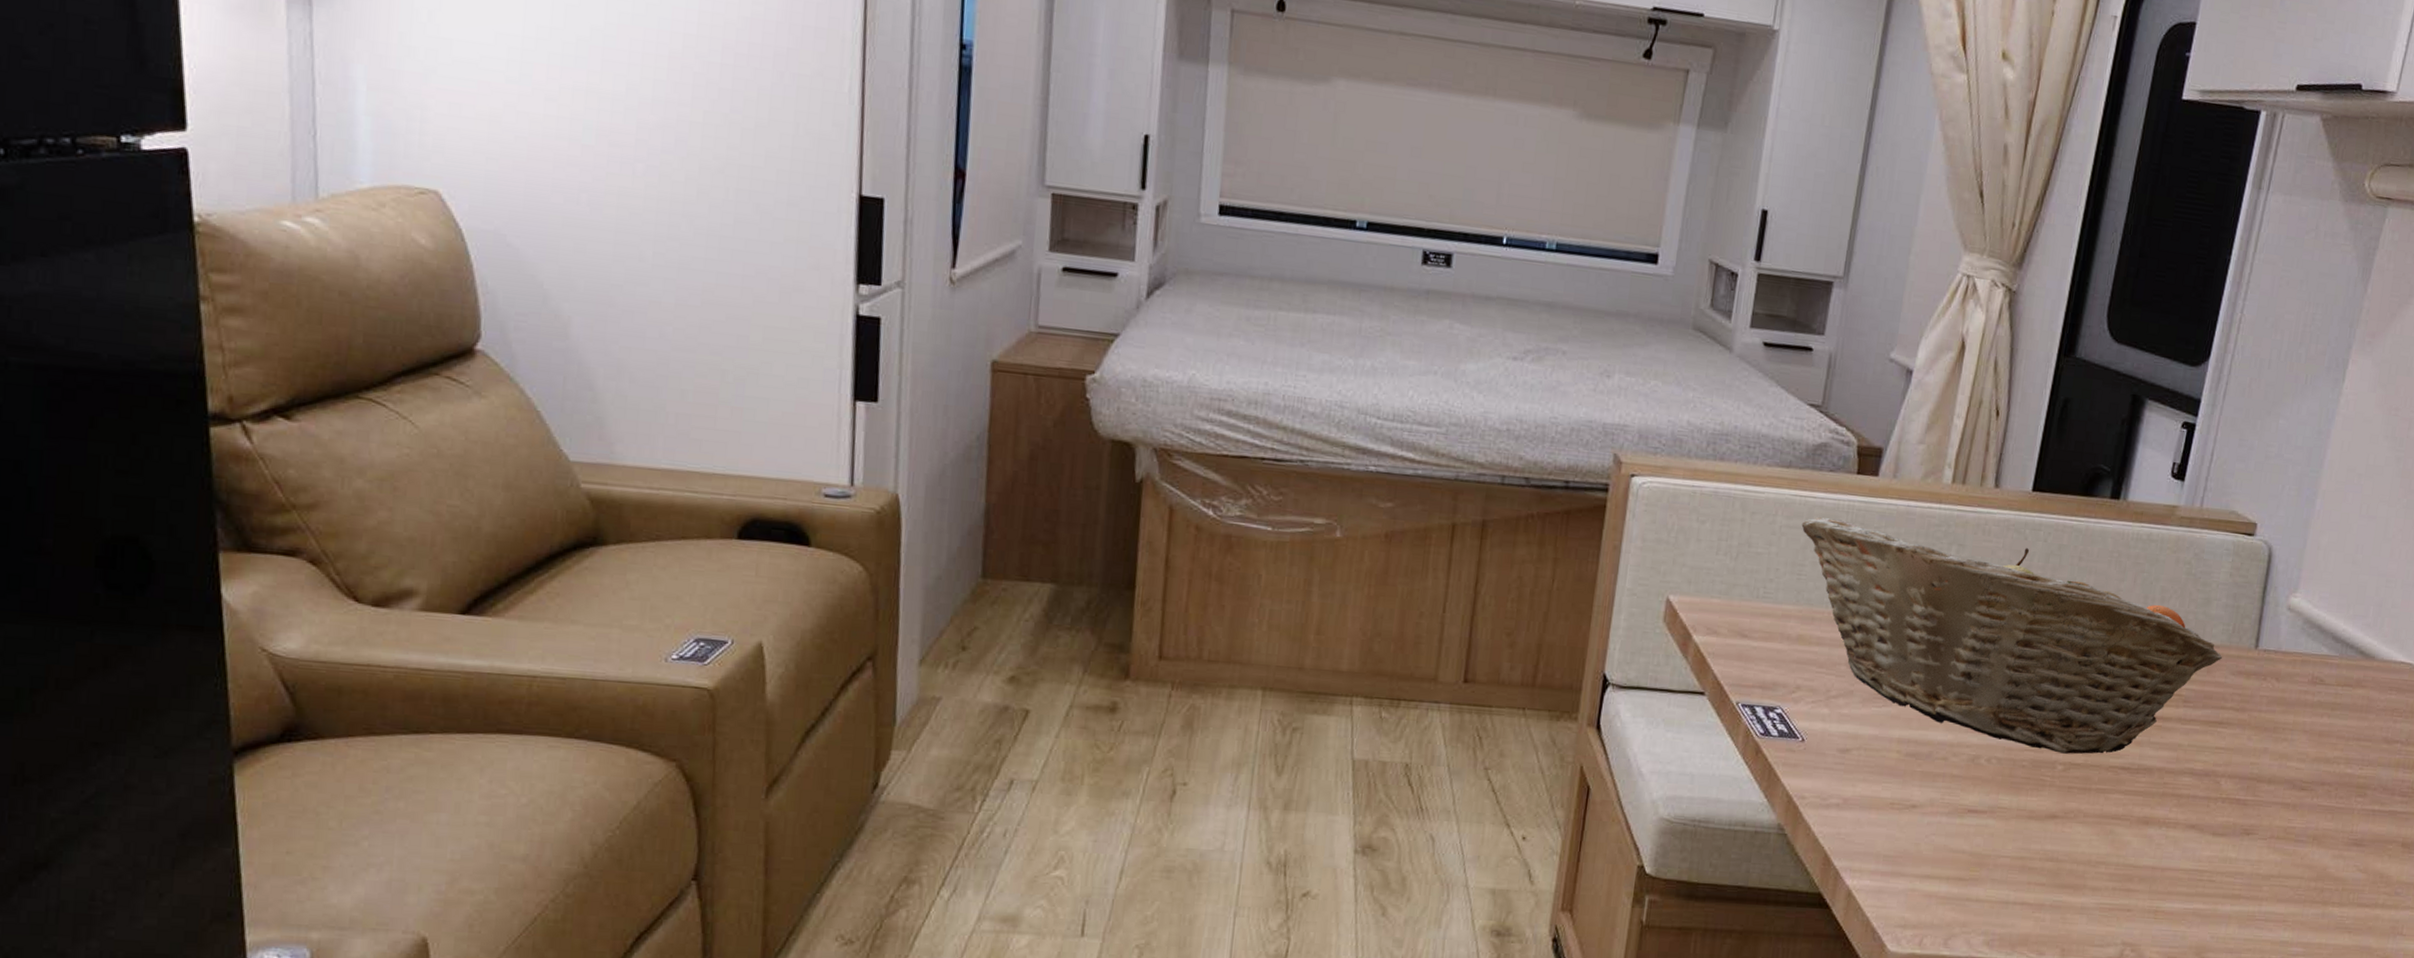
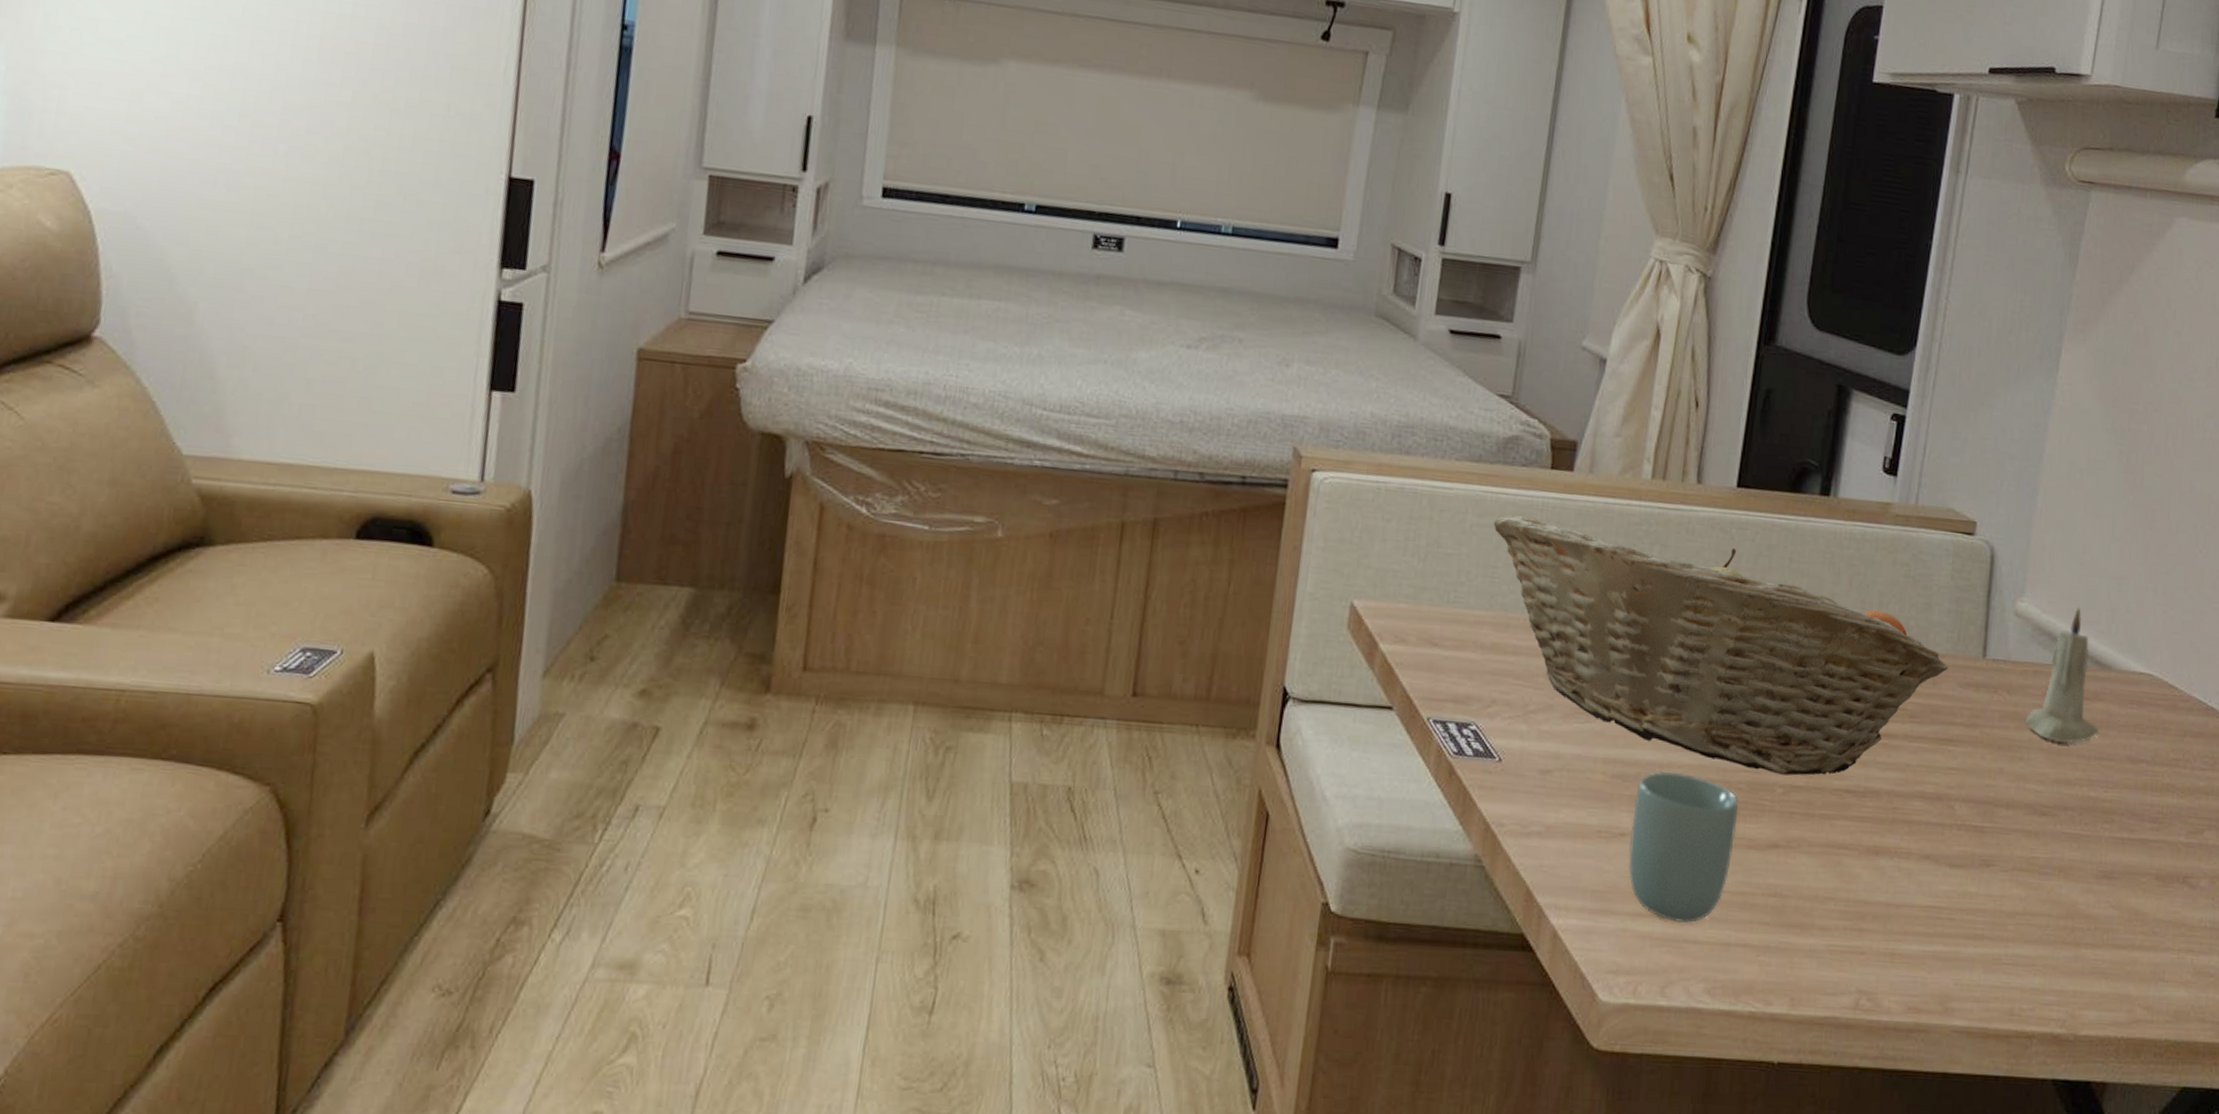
cup: none [1918,750,2022,885] -> present [1628,771,1739,924]
candle: none [2290,602,2360,726] -> present [2025,607,2100,744]

